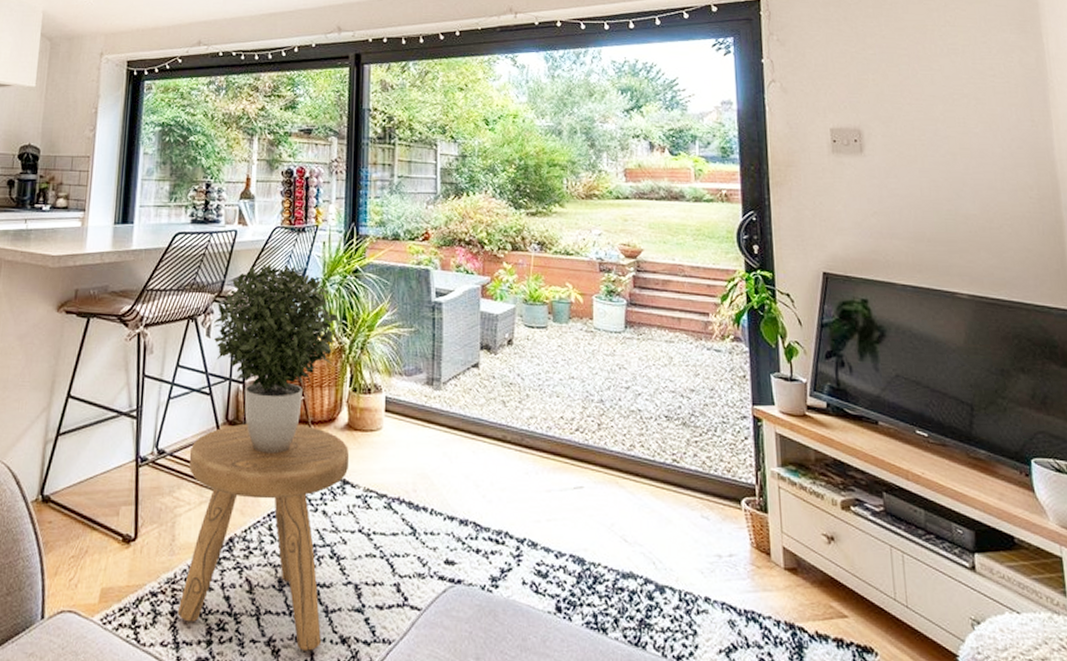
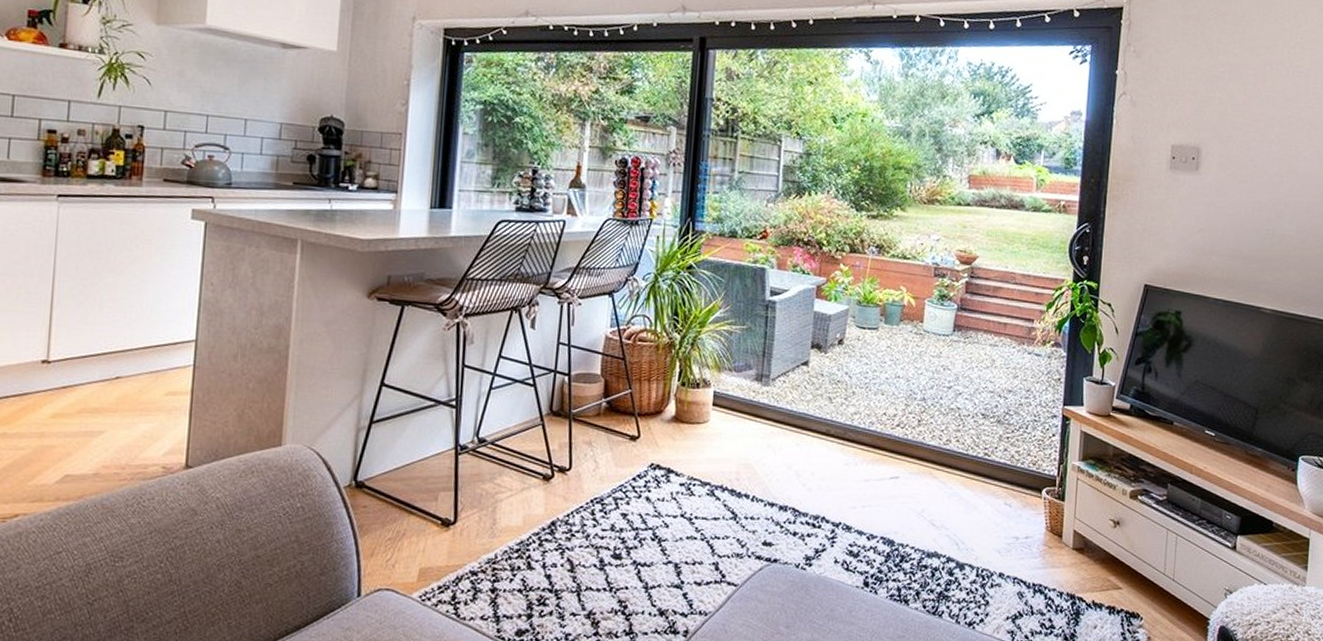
stool: present [177,423,350,651] -> none [498,414,675,623]
potted plant: present [213,264,339,454] -> none [538,256,670,444]

